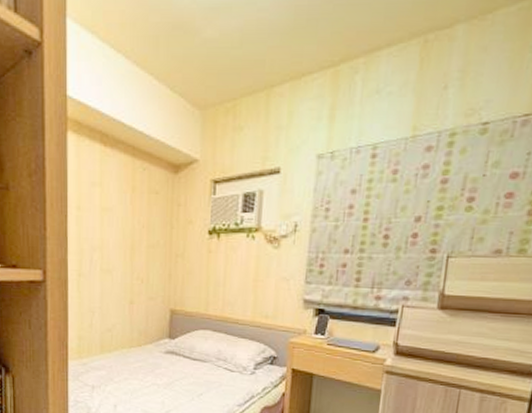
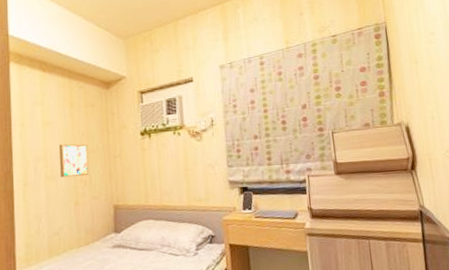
wall art: none [116,234,148,273] -> present [58,143,89,178]

